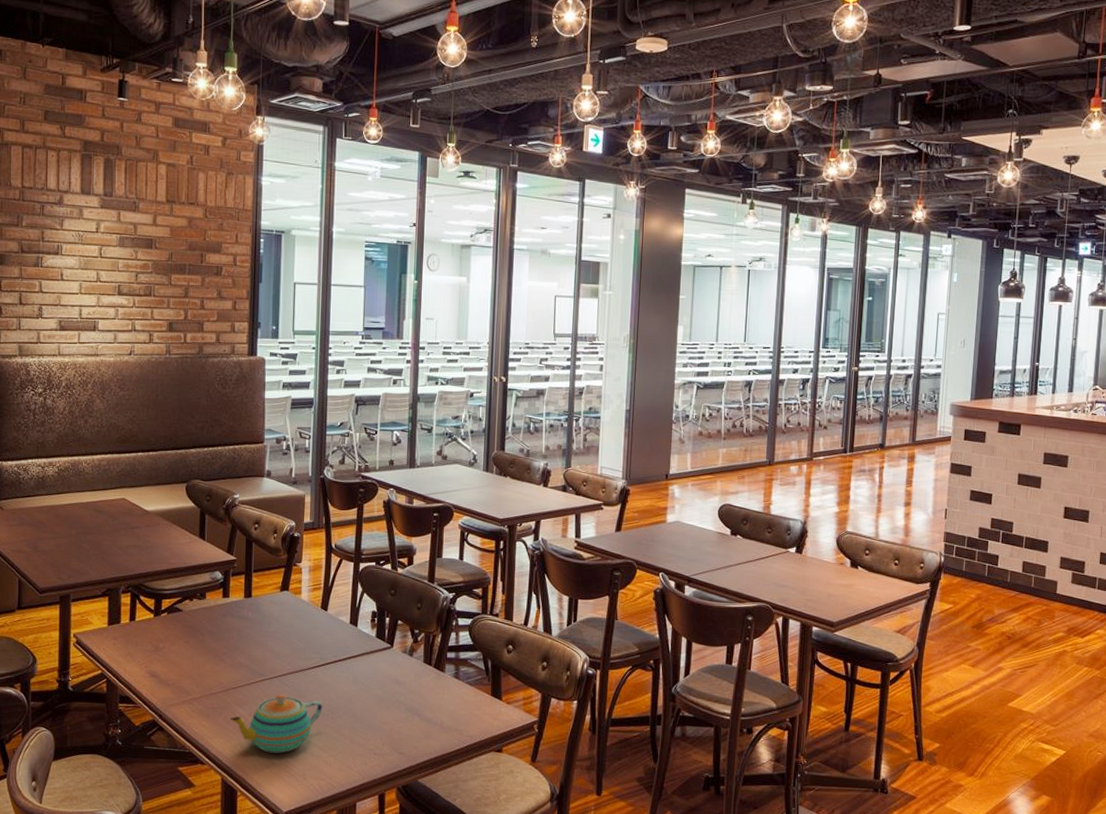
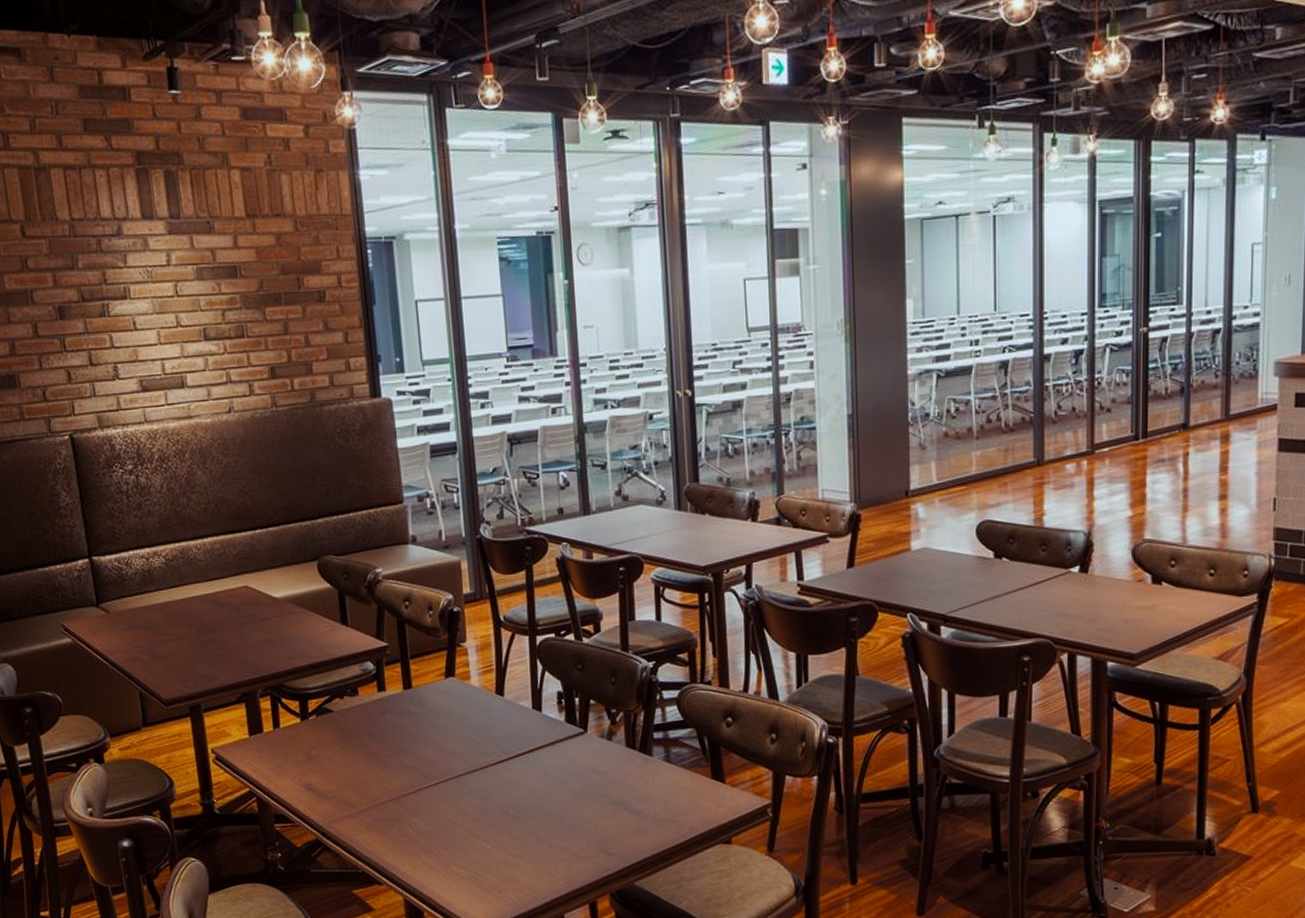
teapot: present [230,694,323,753] -> none [405,798,512,866]

